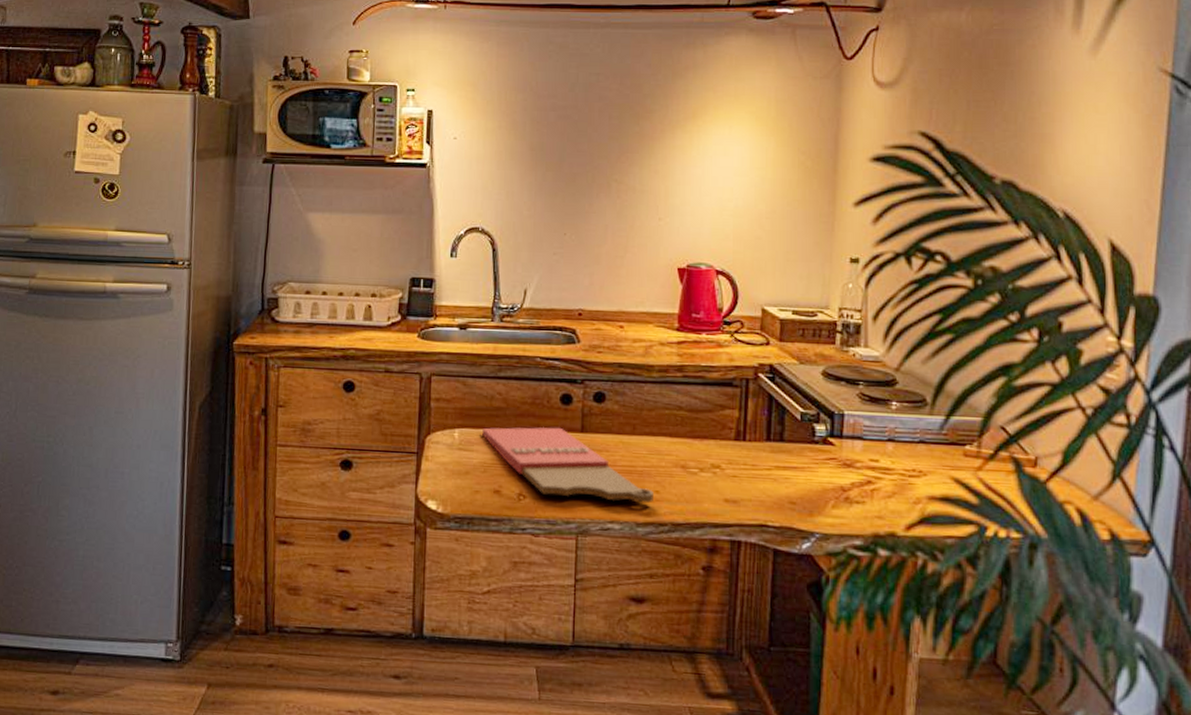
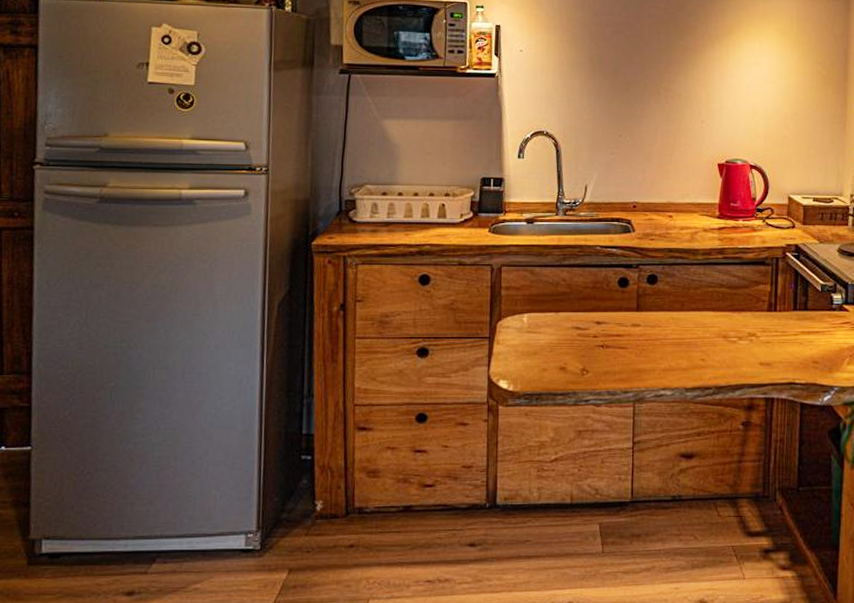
cutting board: present [482,426,653,504] -> none [549,308,700,371]

